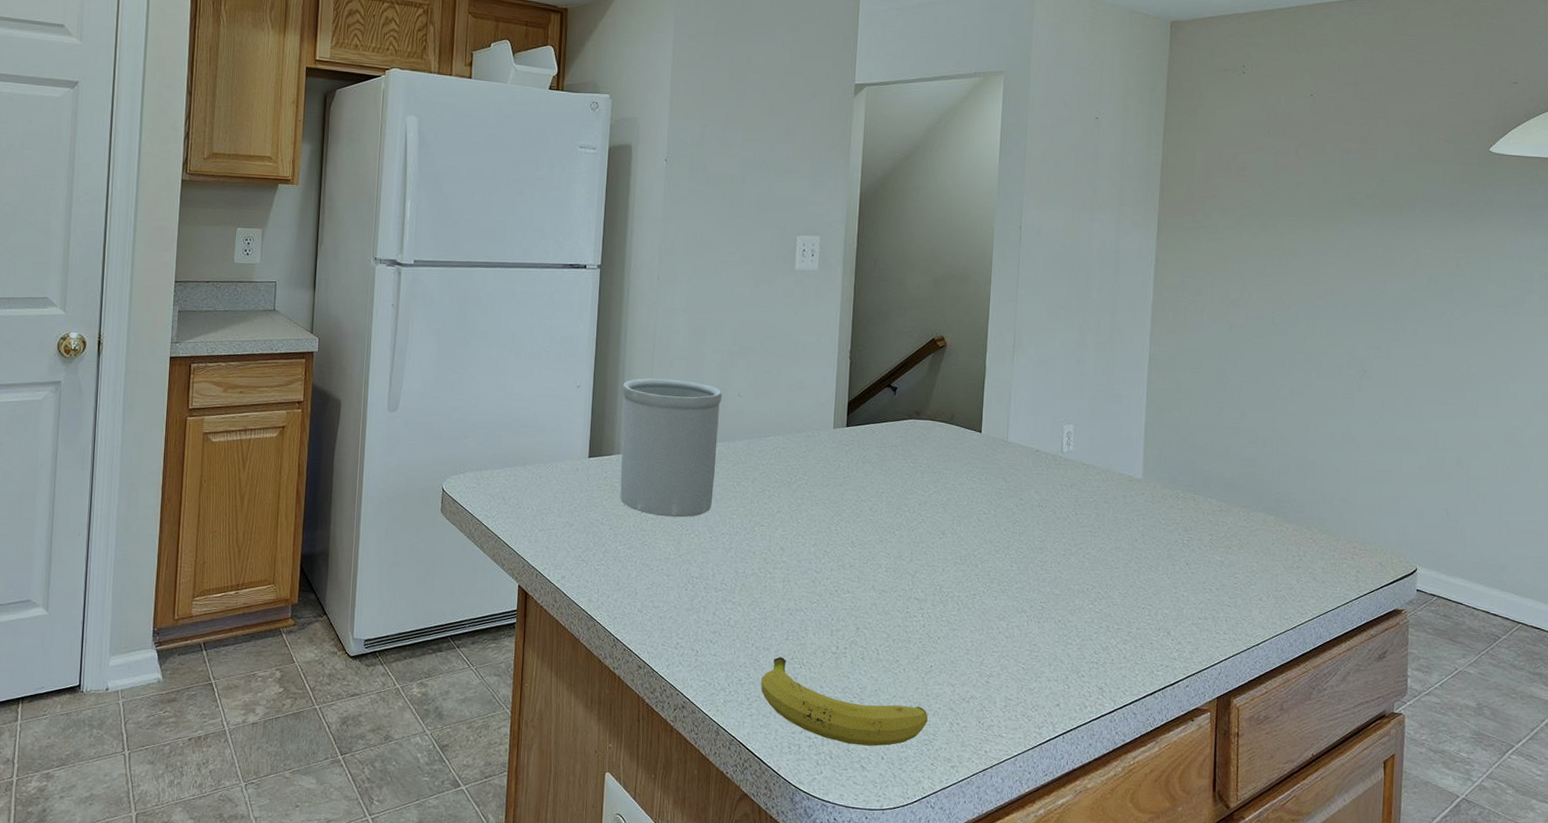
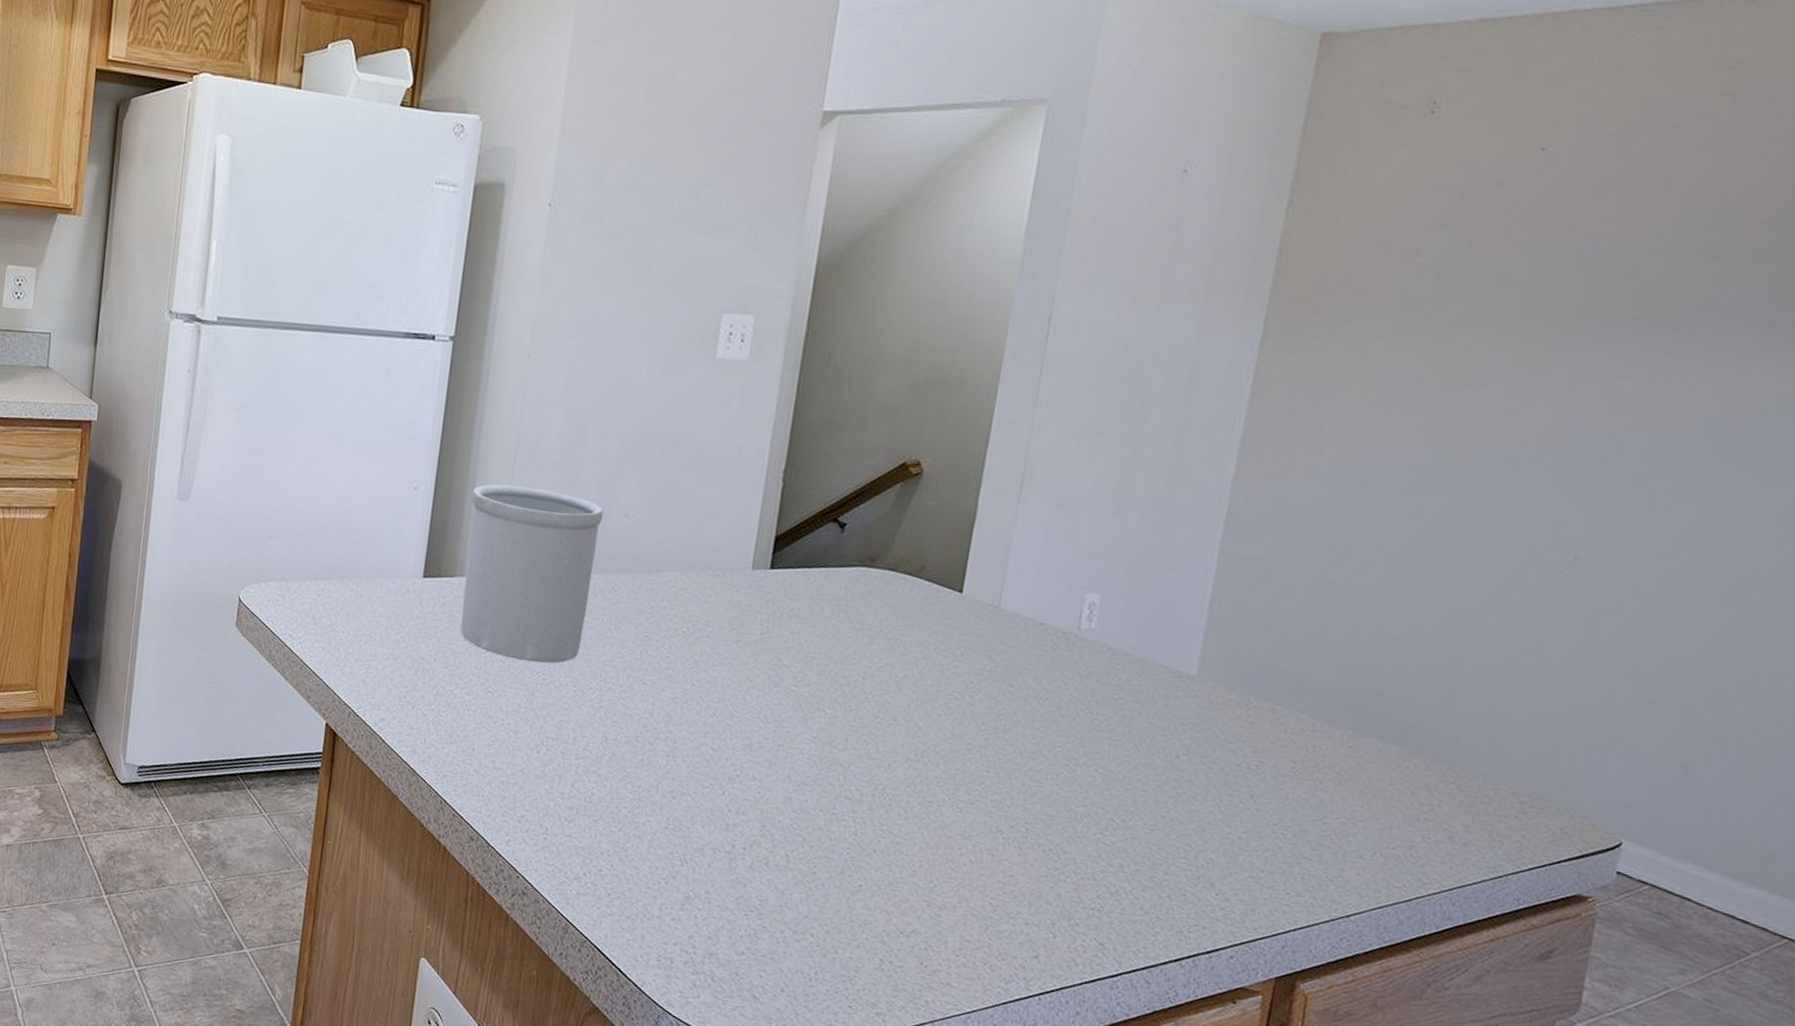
fruit: present [761,657,929,746] -> none [626,848,850,976]

